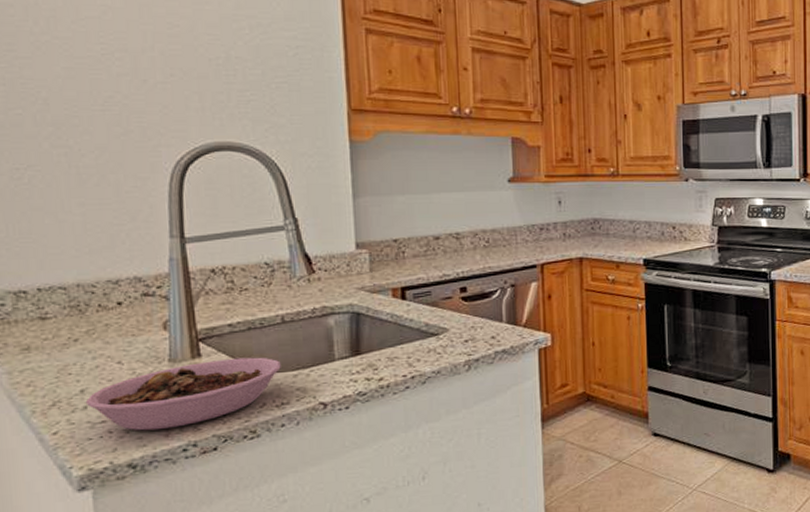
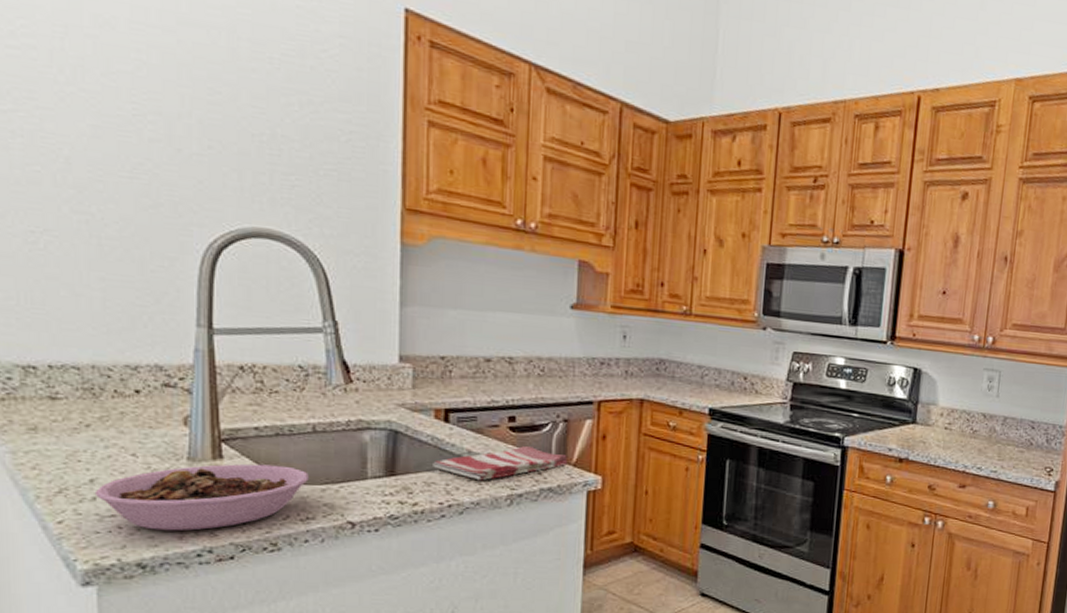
dish towel: none [394,313,517,351] -> present [433,446,567,481]

